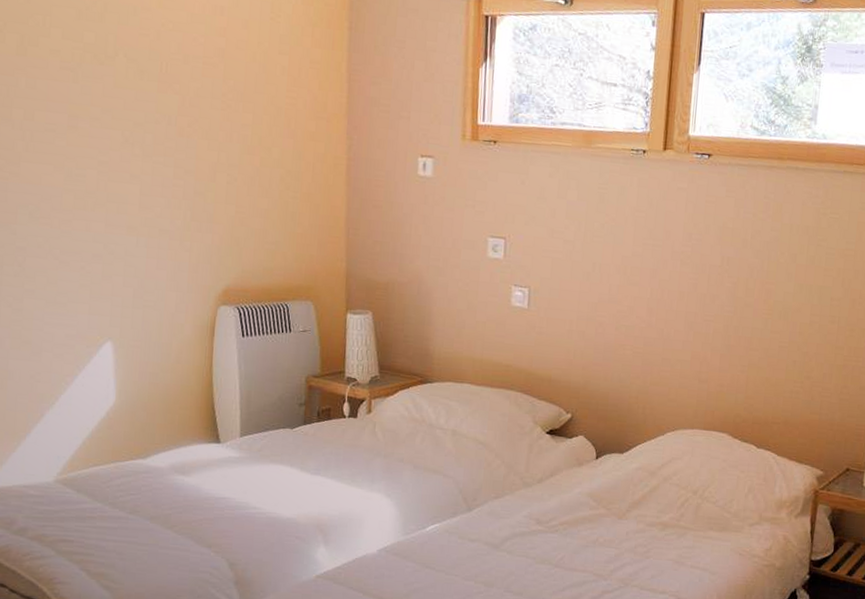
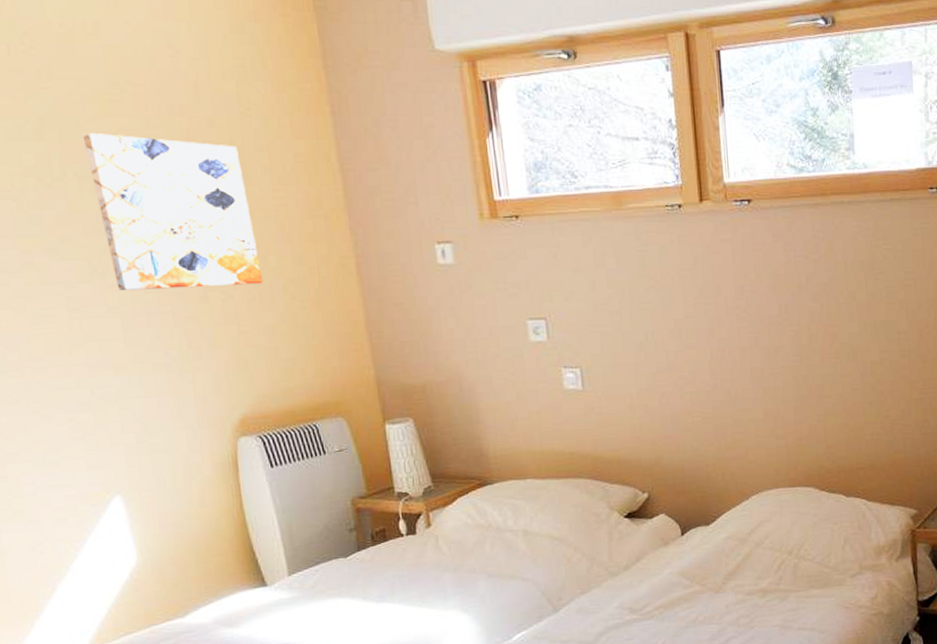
wall art: none [137,21,265,172] -> present [82,133,263,290]

